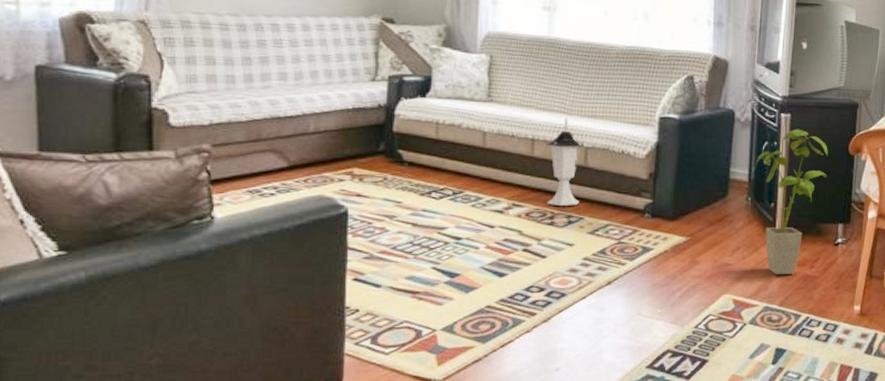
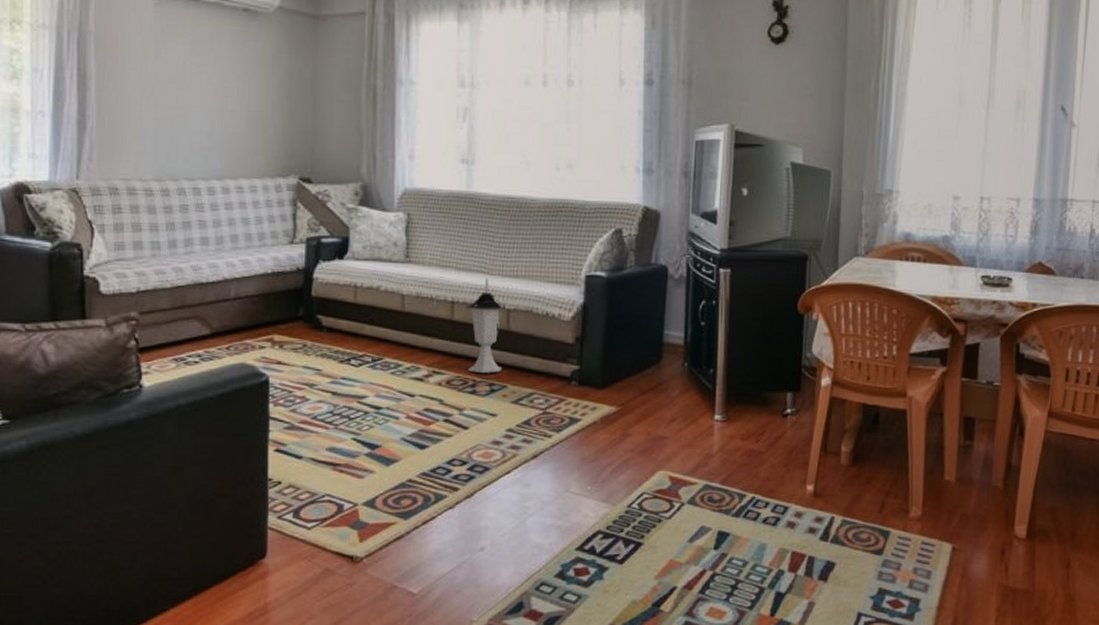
house plant: present [756,128,828,275] -> none [693,285,774,450]

